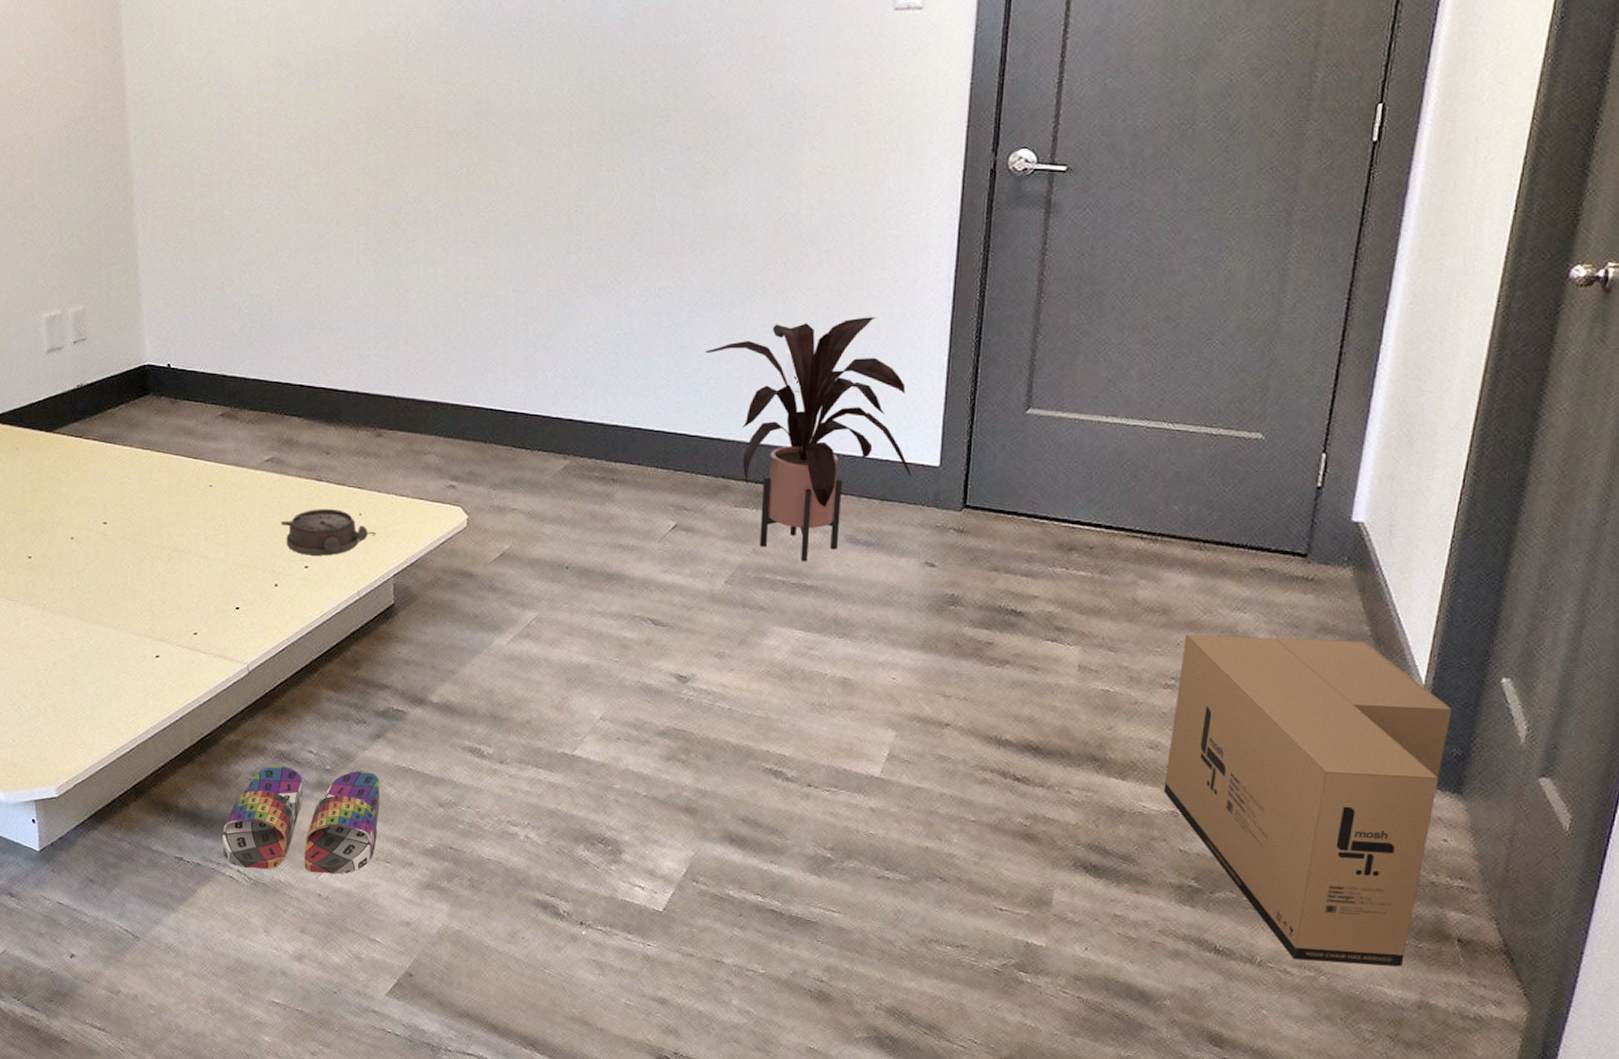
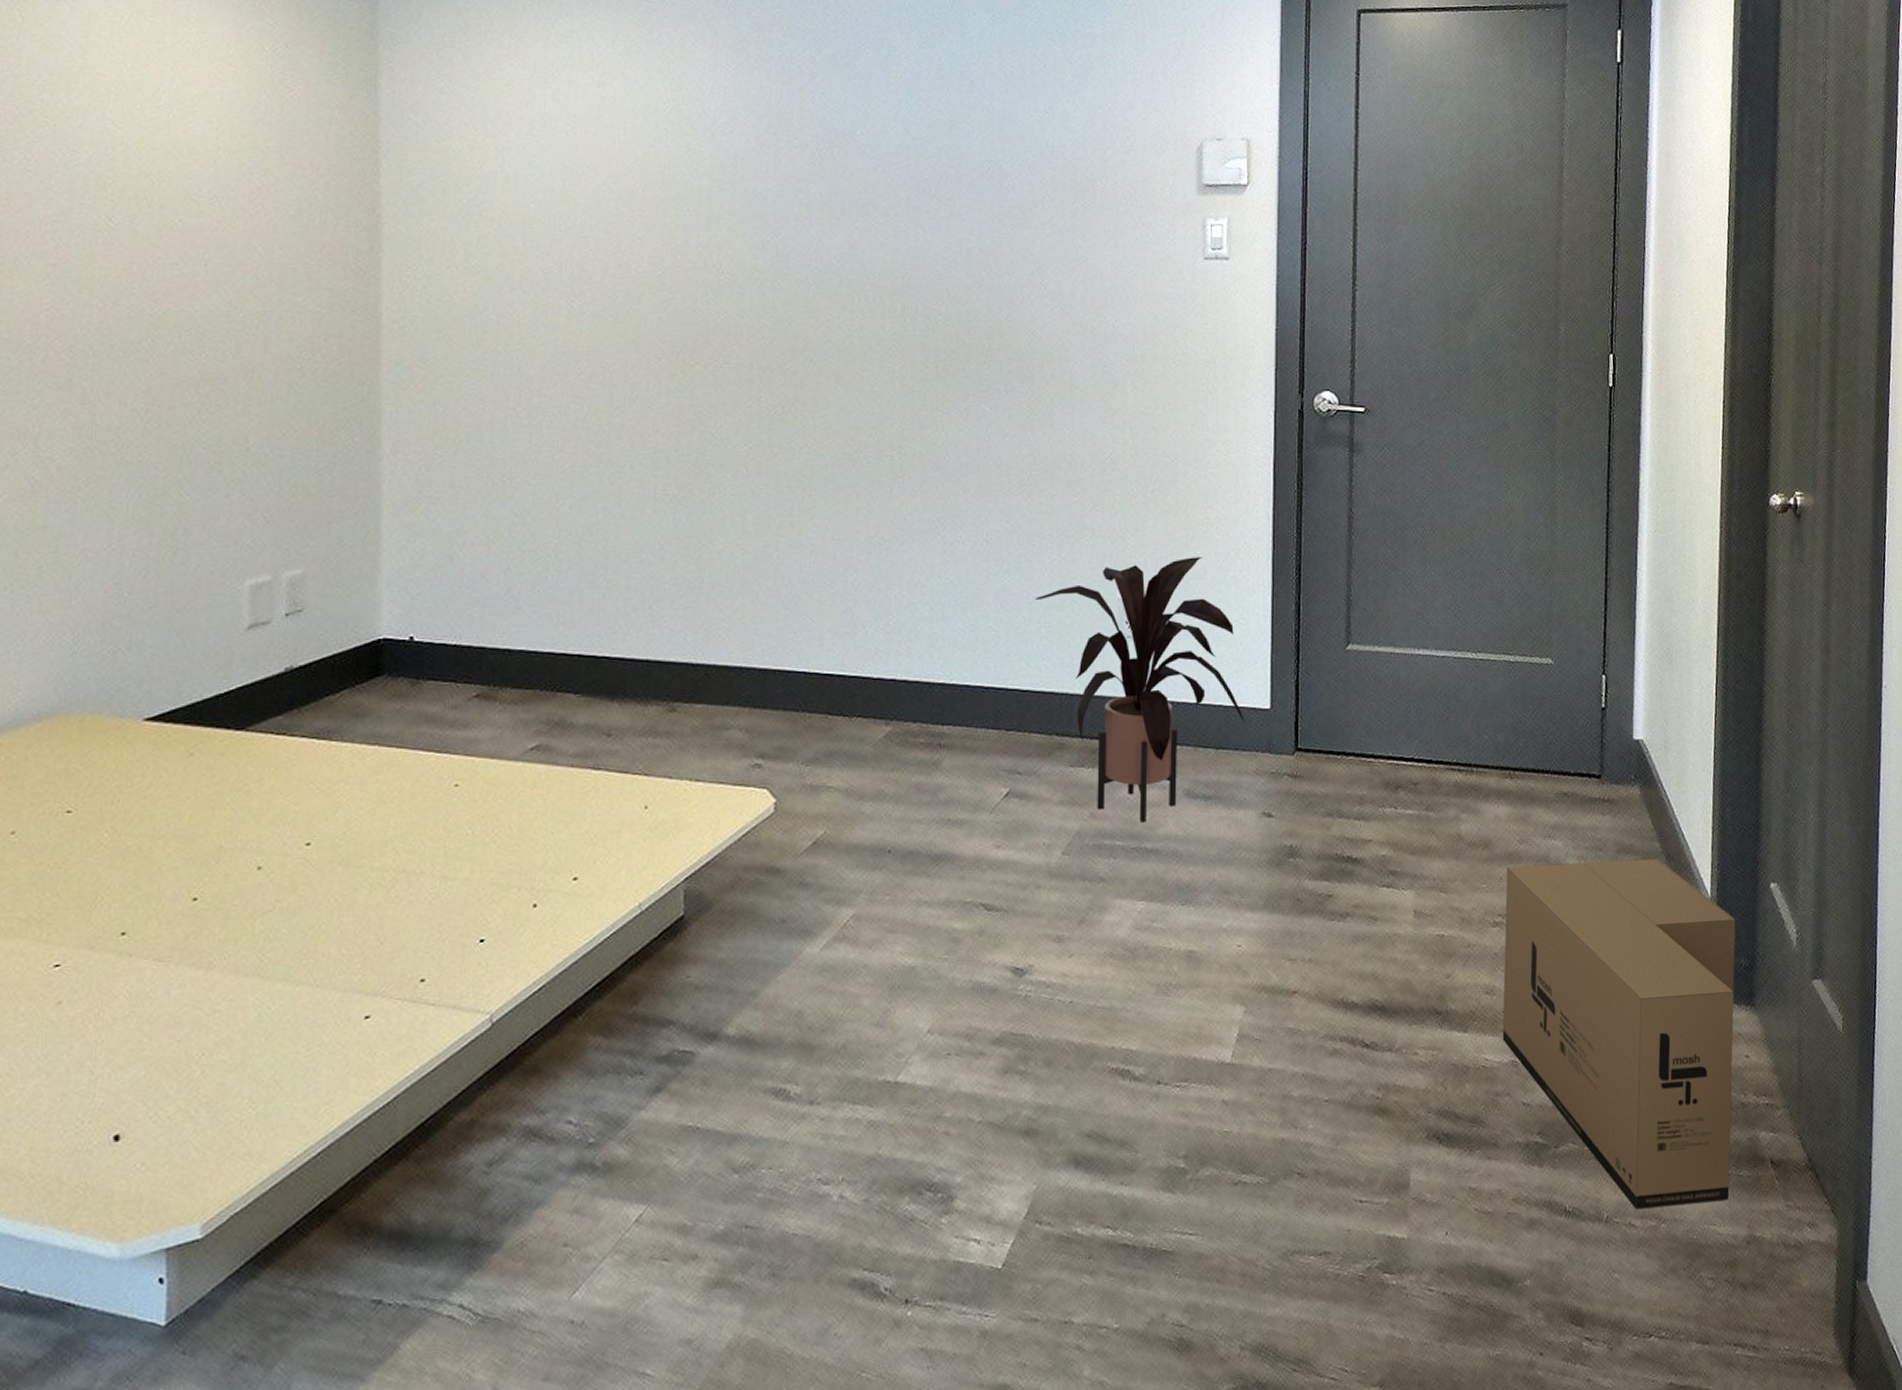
slippers: present [222,766,379,875] -> none [440,1138,658,1301]
alarm clock: present [281,509,376,556] -> none [545,803,664,864]

